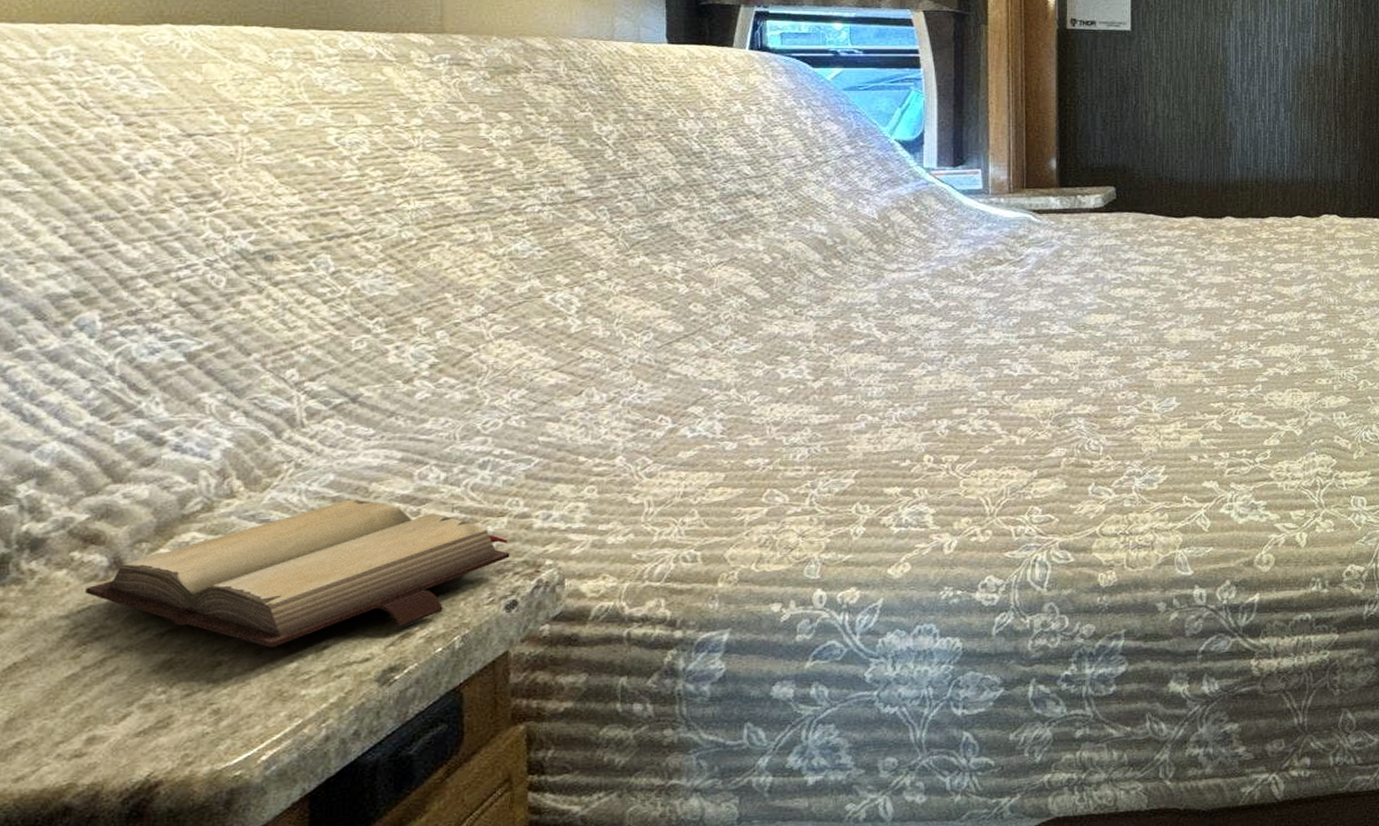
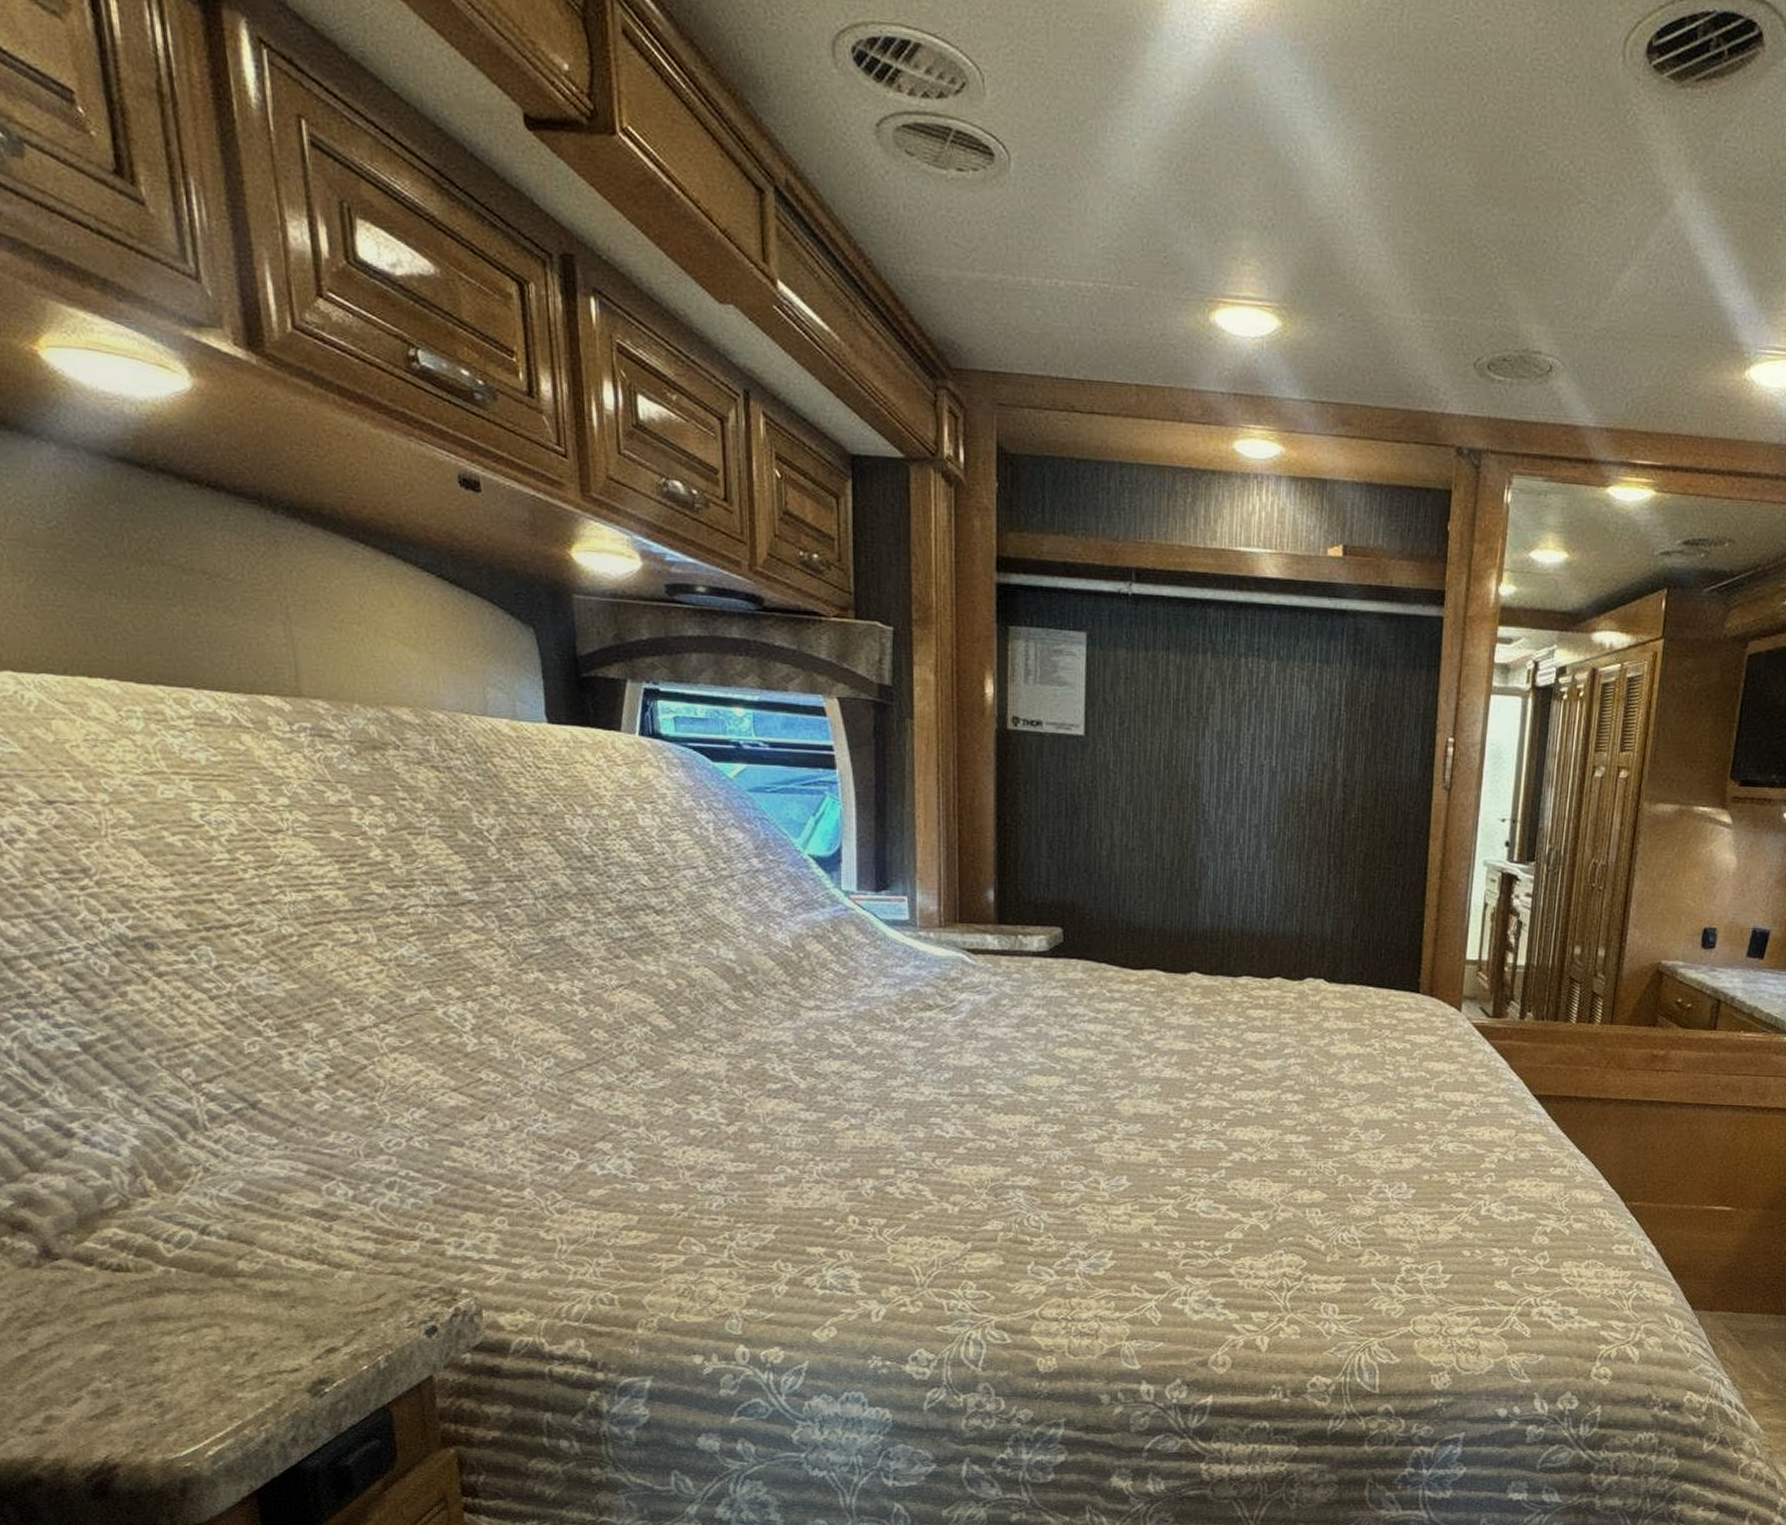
hardback book: present [86,499,510,648] -> none [21,1209,426,1350]

